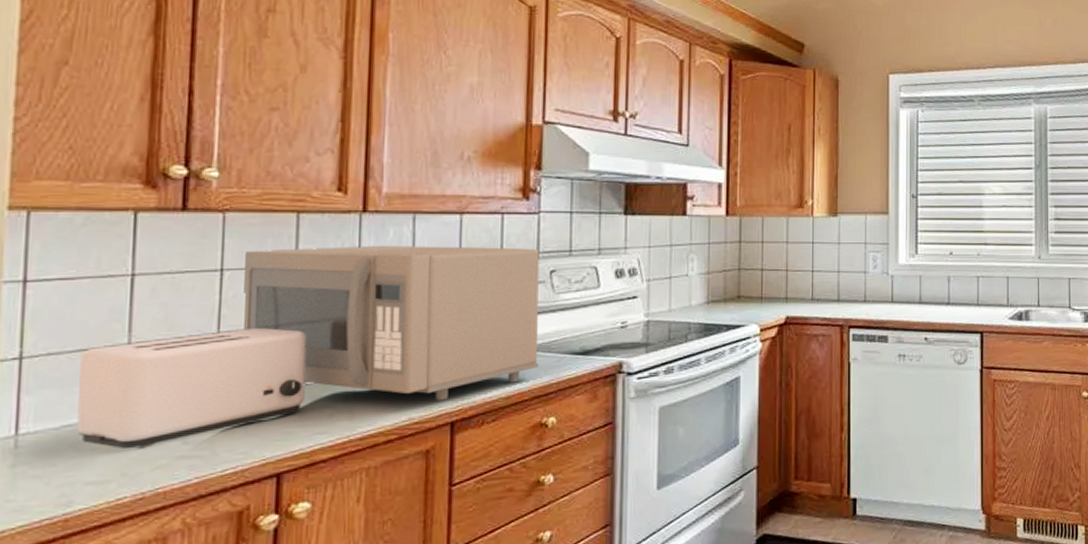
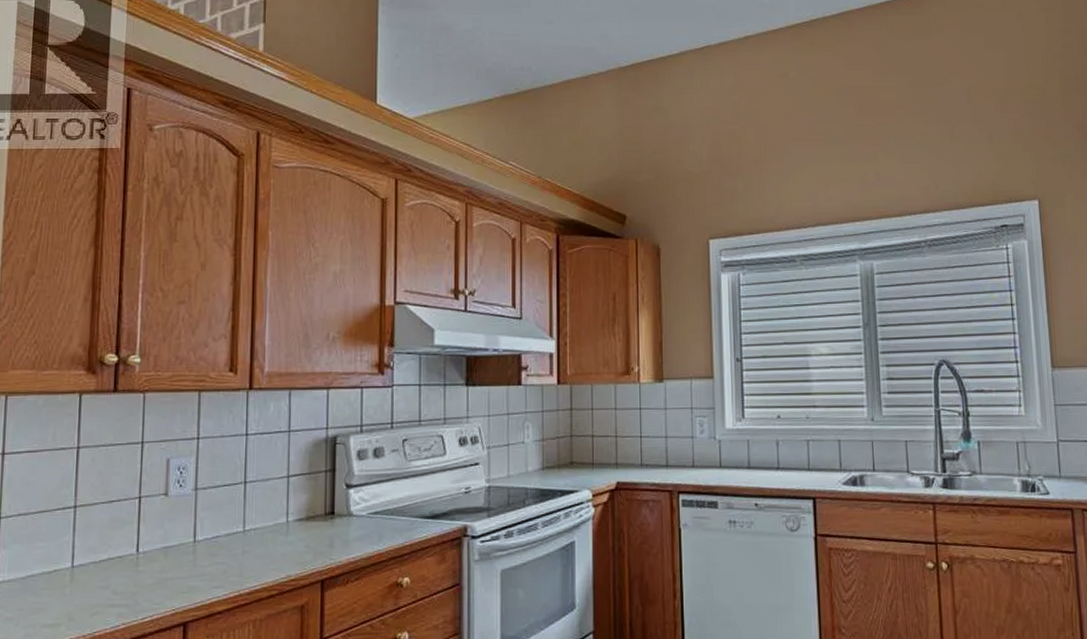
toaster: present [77,328,307,450] -> none [38,493,207,598]
microwave: present [237,245,540,401] -> none [153,418,394,560]

